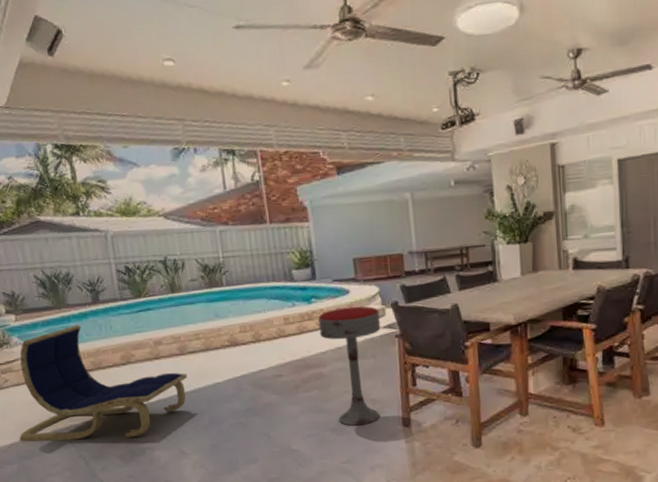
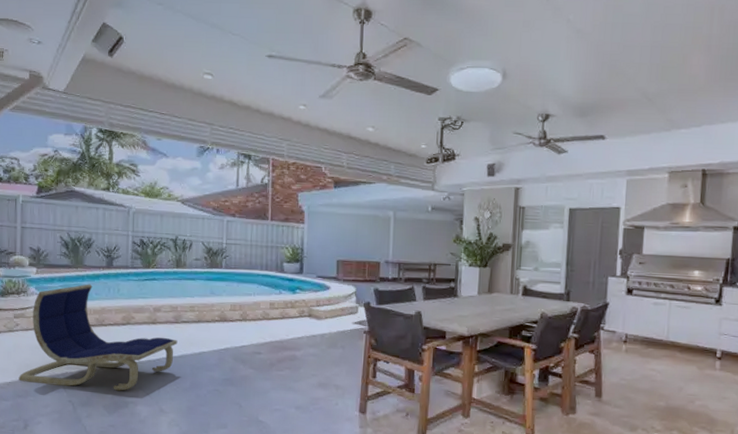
bar stool: present [318,306,381,426] -> none [299,301,353,407]

